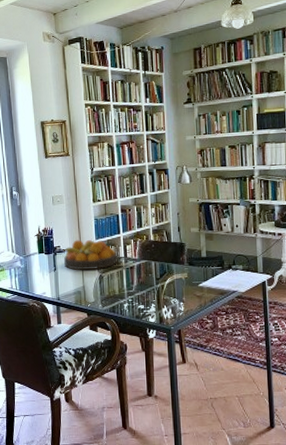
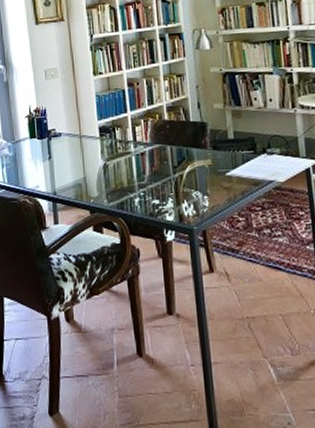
fruit bowl: present [62,239,118,270] -> none [57,120,126,158]

